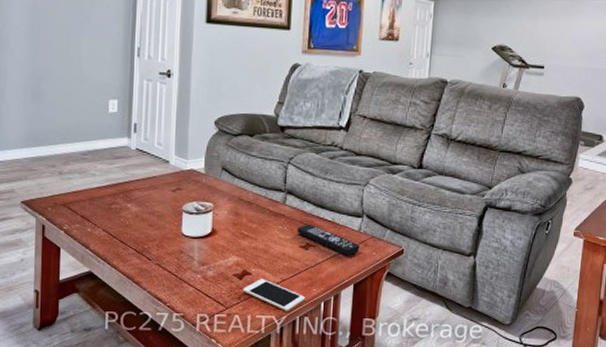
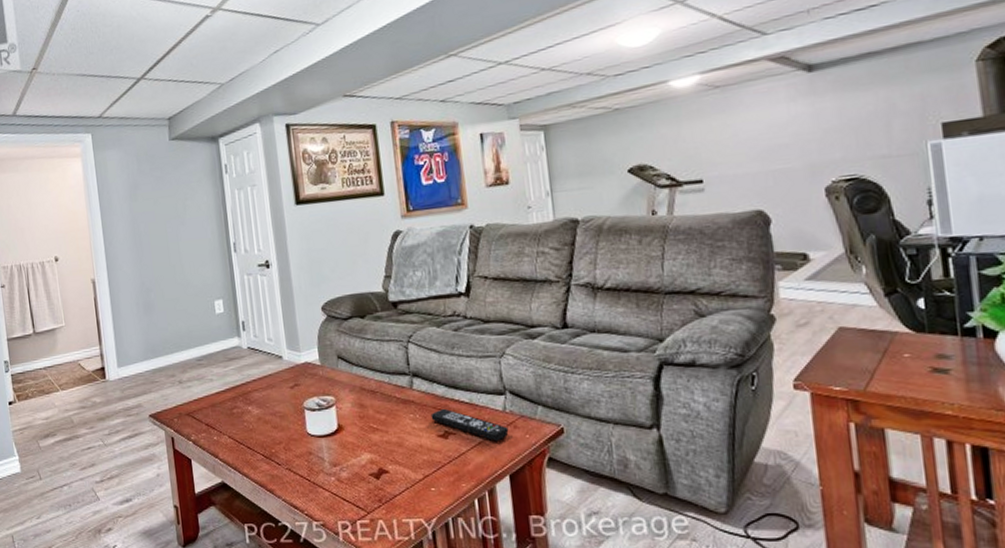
cell phone: present [243,278,306,311] -> none [382,476,456,512]

